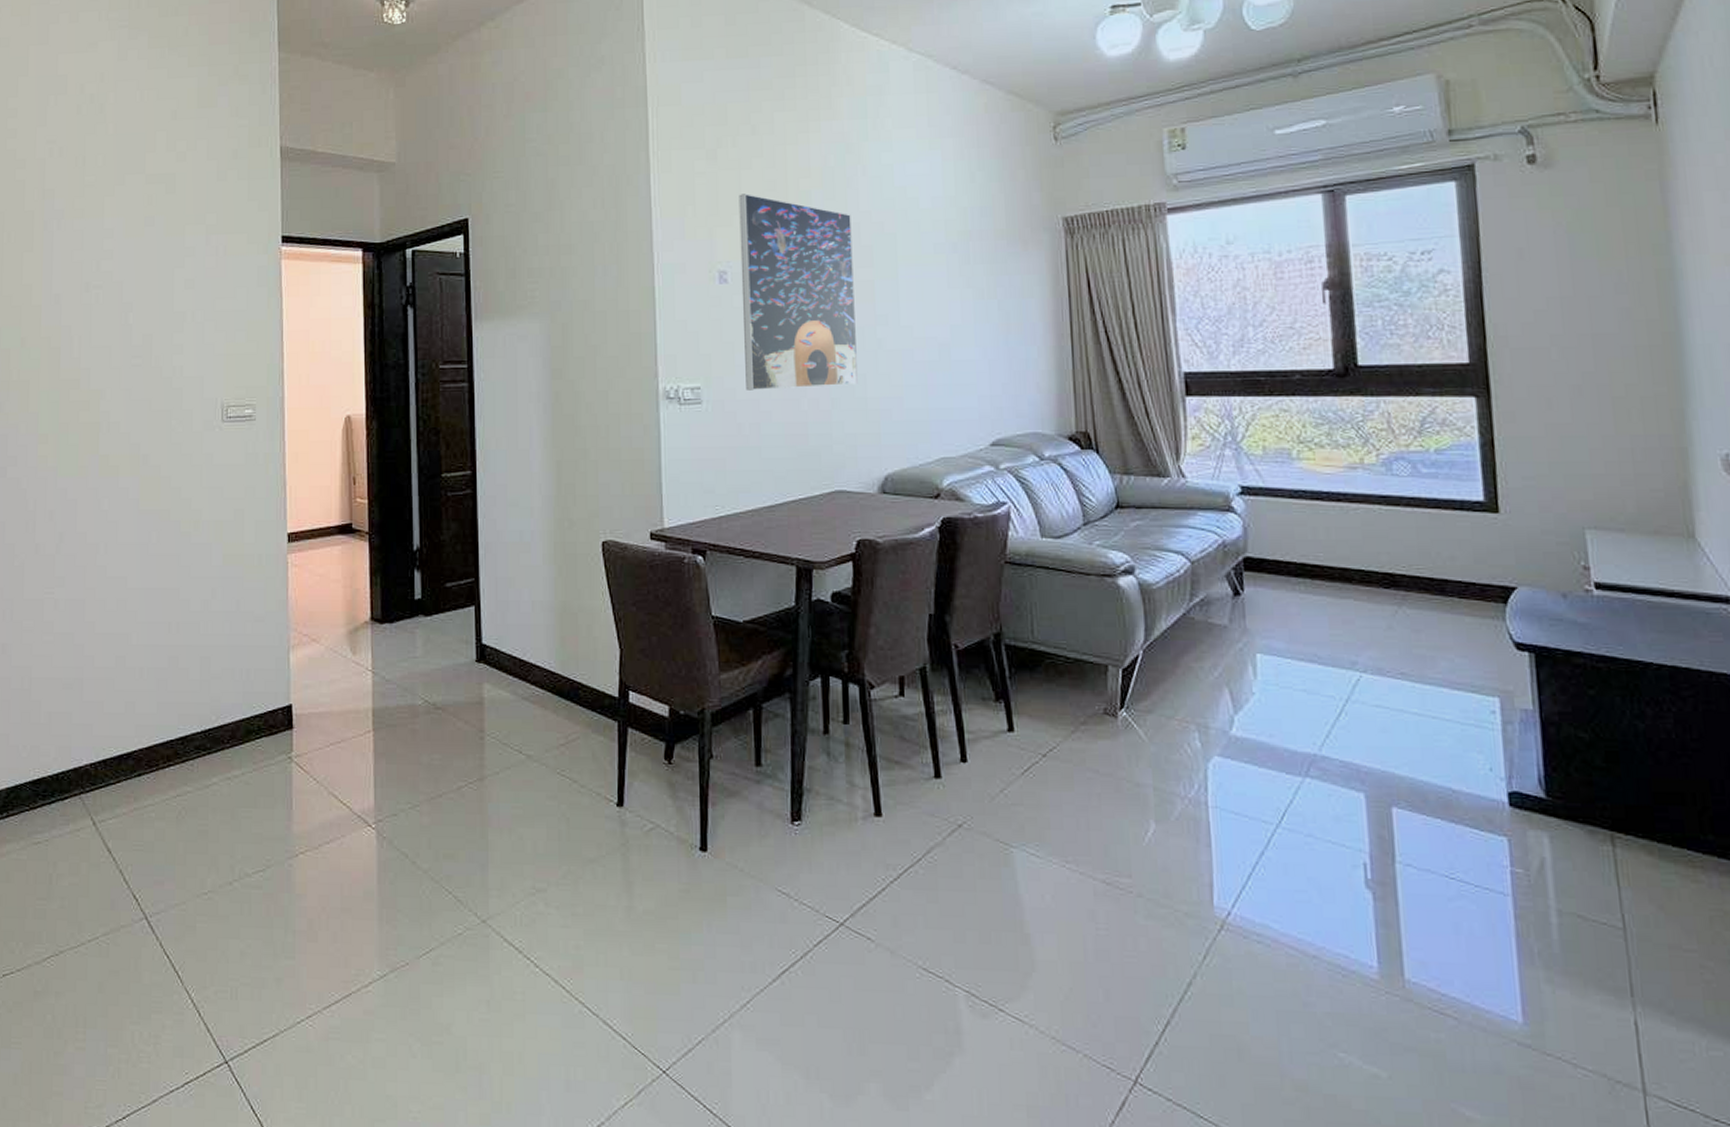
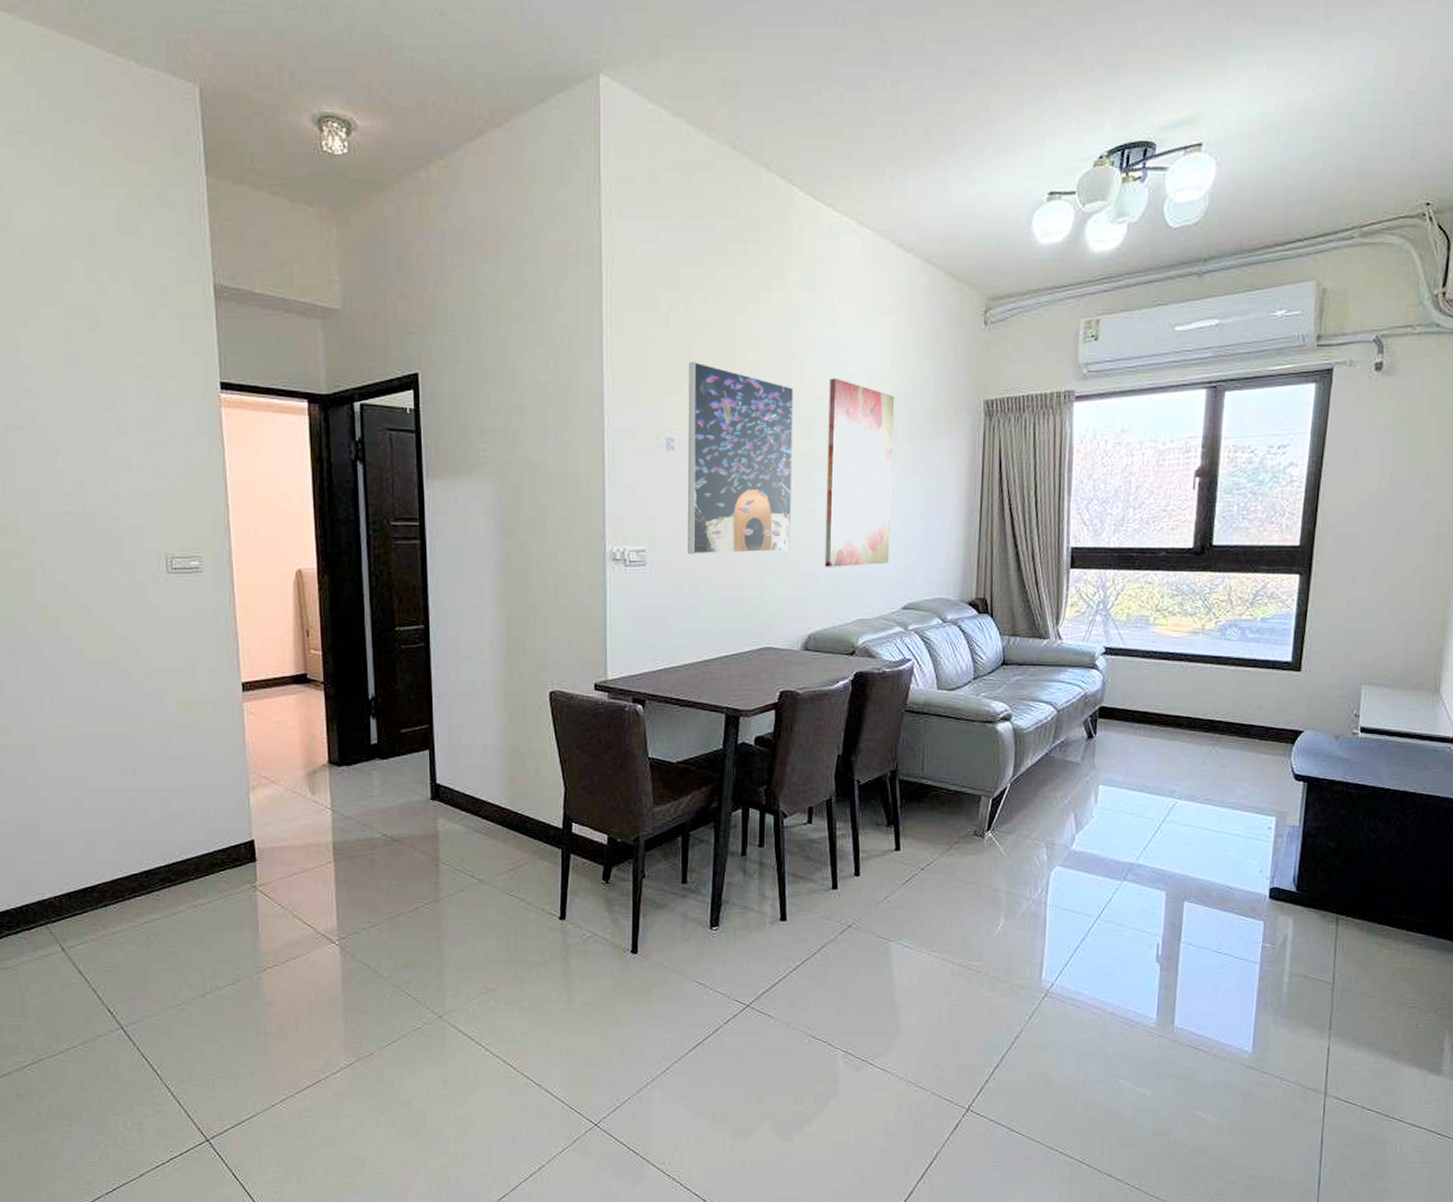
wall art: none [889,202,971,401] -> present [824,378,895,567]

